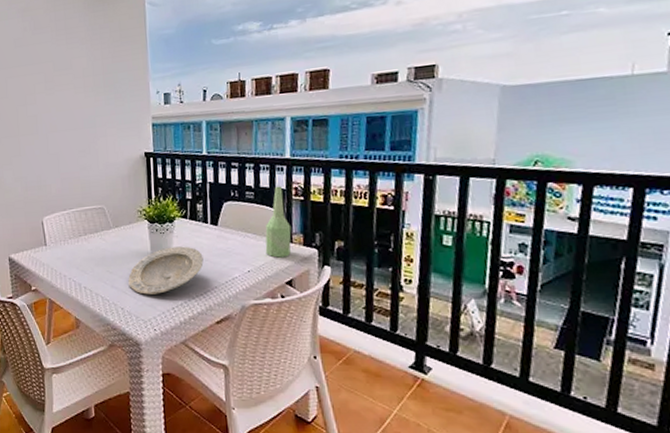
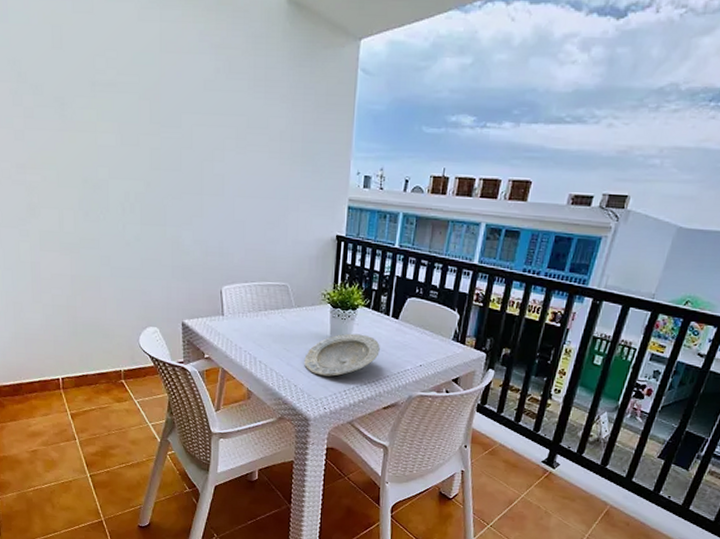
bottle: present [265,186,292,258] -> none [439,289,467,357]

